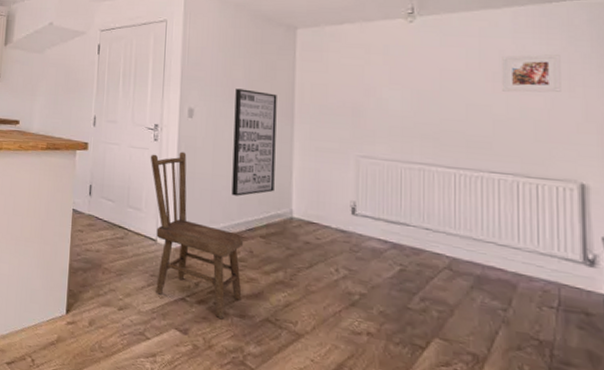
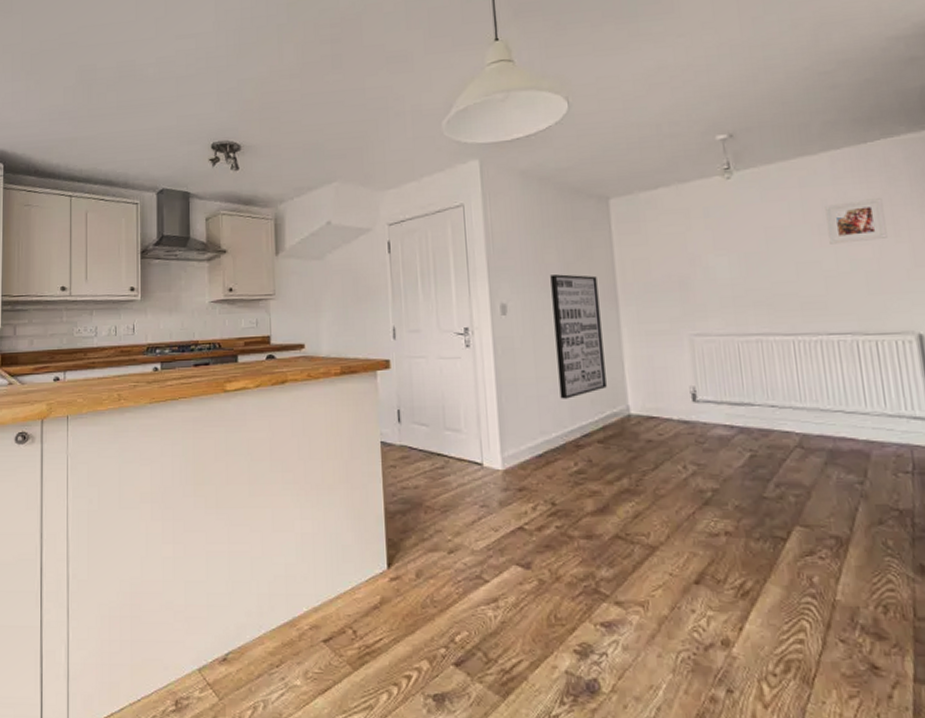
dining chair: present [150,151,244,319] -> none [463,356,586,543]

